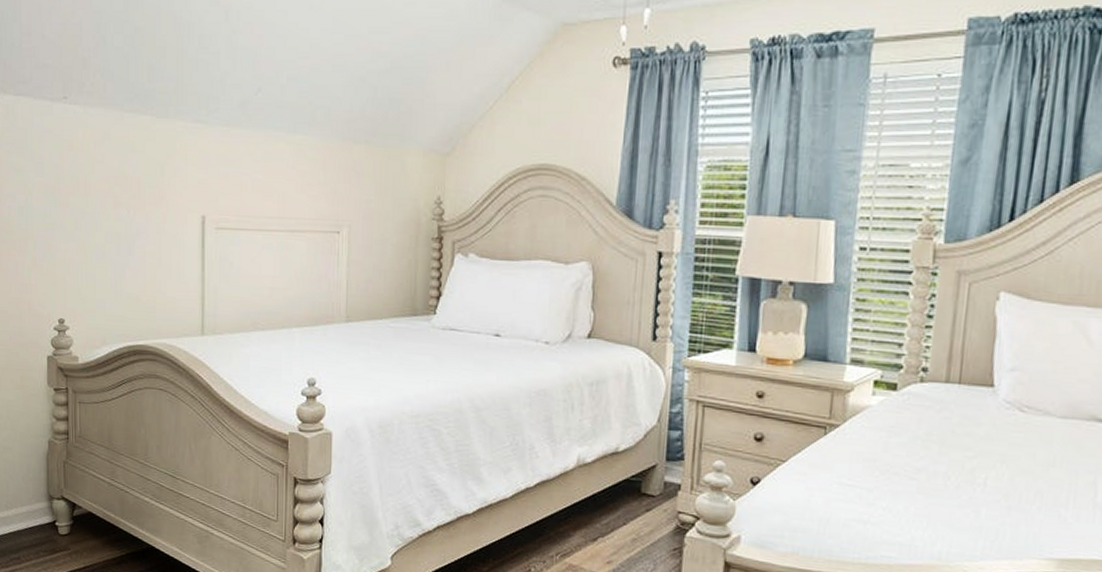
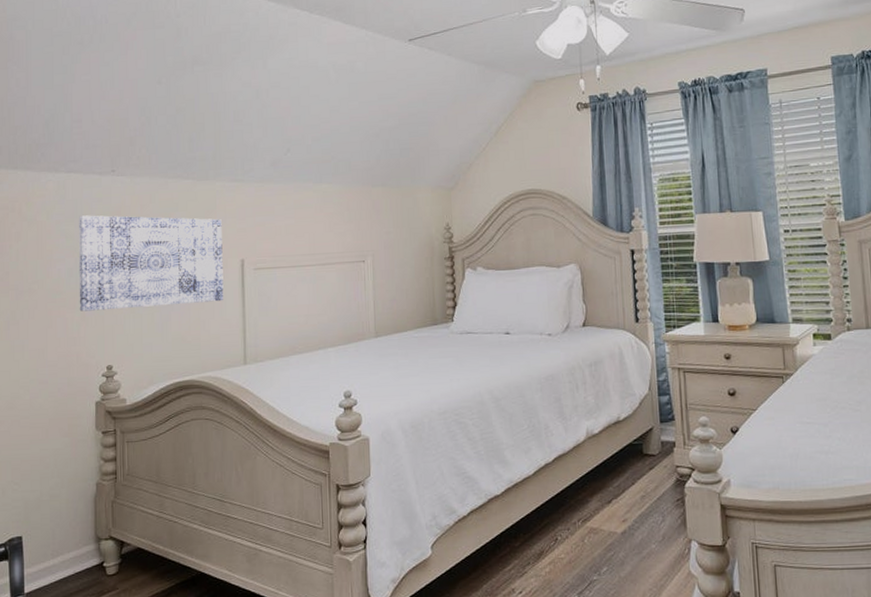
wall art: none [29,147,182,262] -> present [78,215,224,312]

